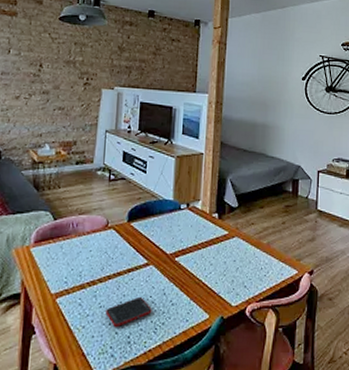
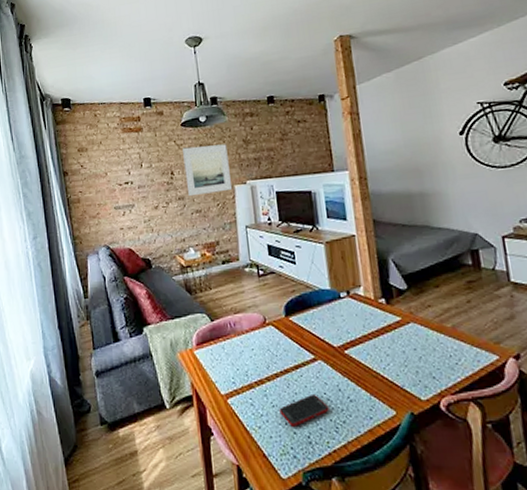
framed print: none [53,42,102,93] -> present [183,144,233,197]

